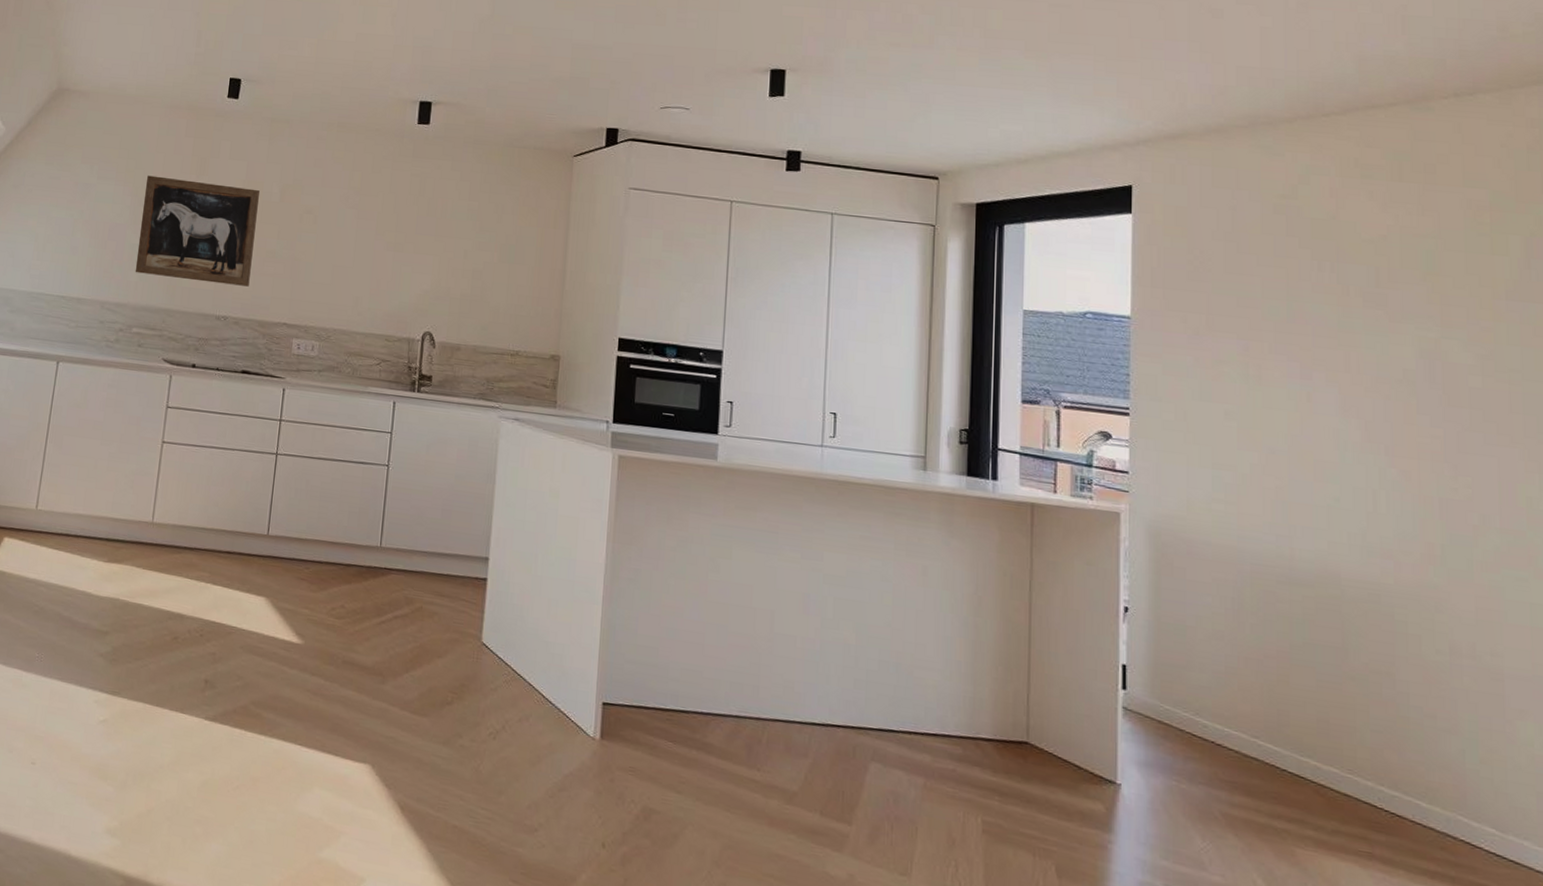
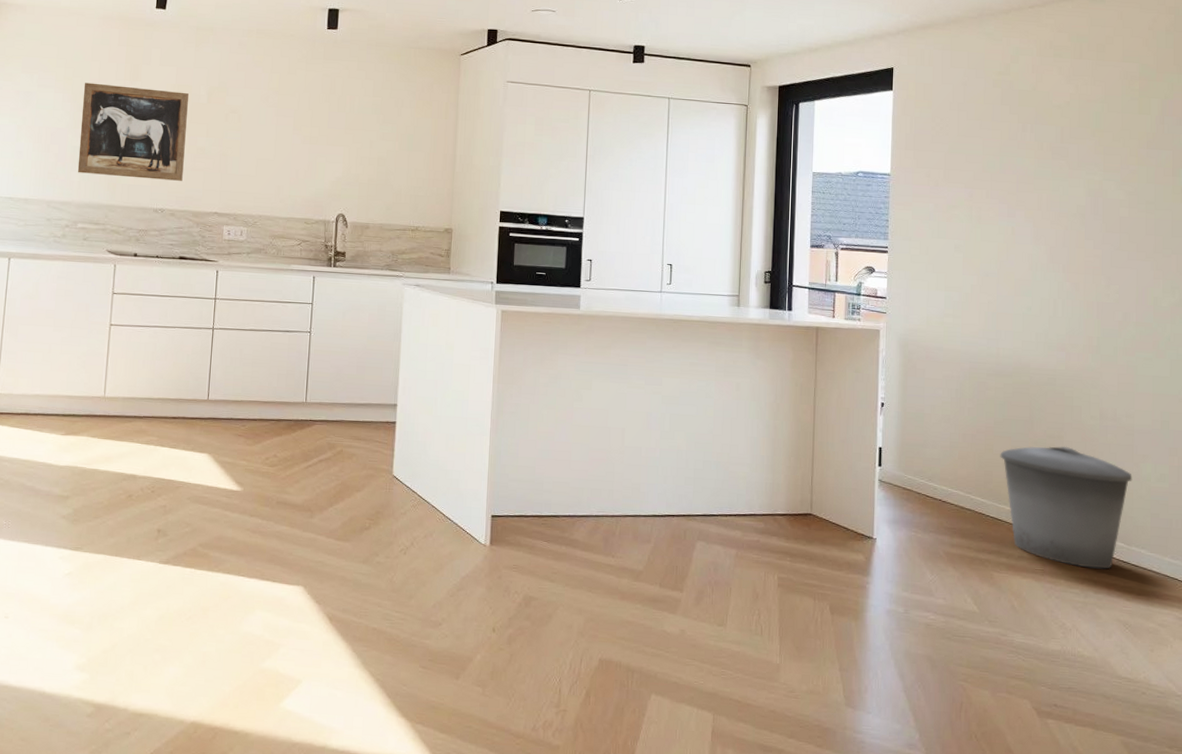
trash can: none [1300,682,1505,862] -> present [1000,446,1132,569]

